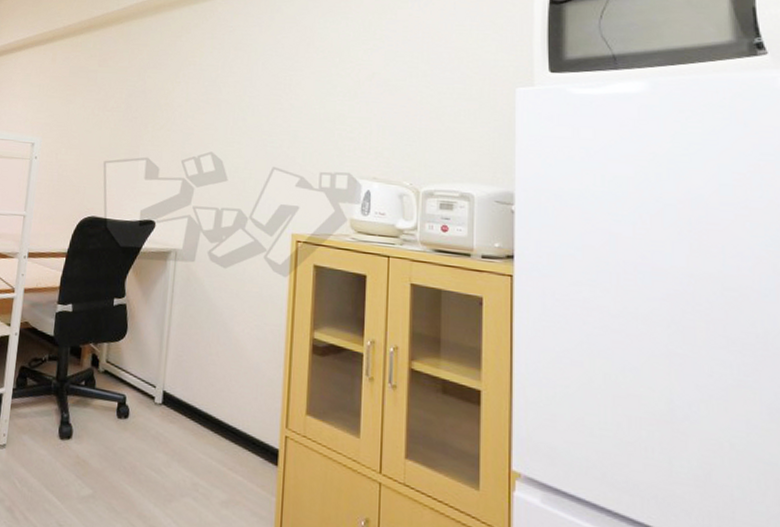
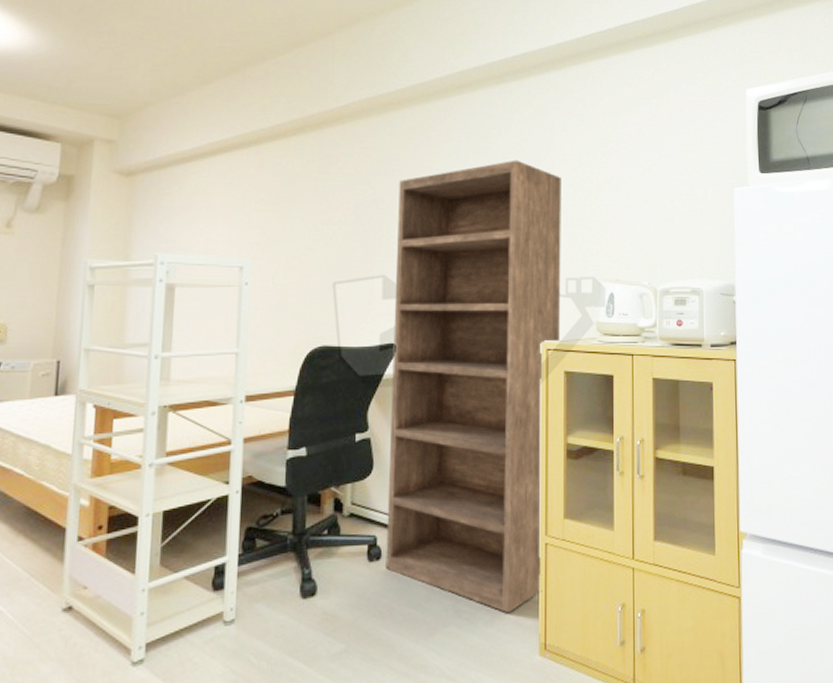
bookshelf: none [132,56,320,499] -> present [385,160,561,614]

